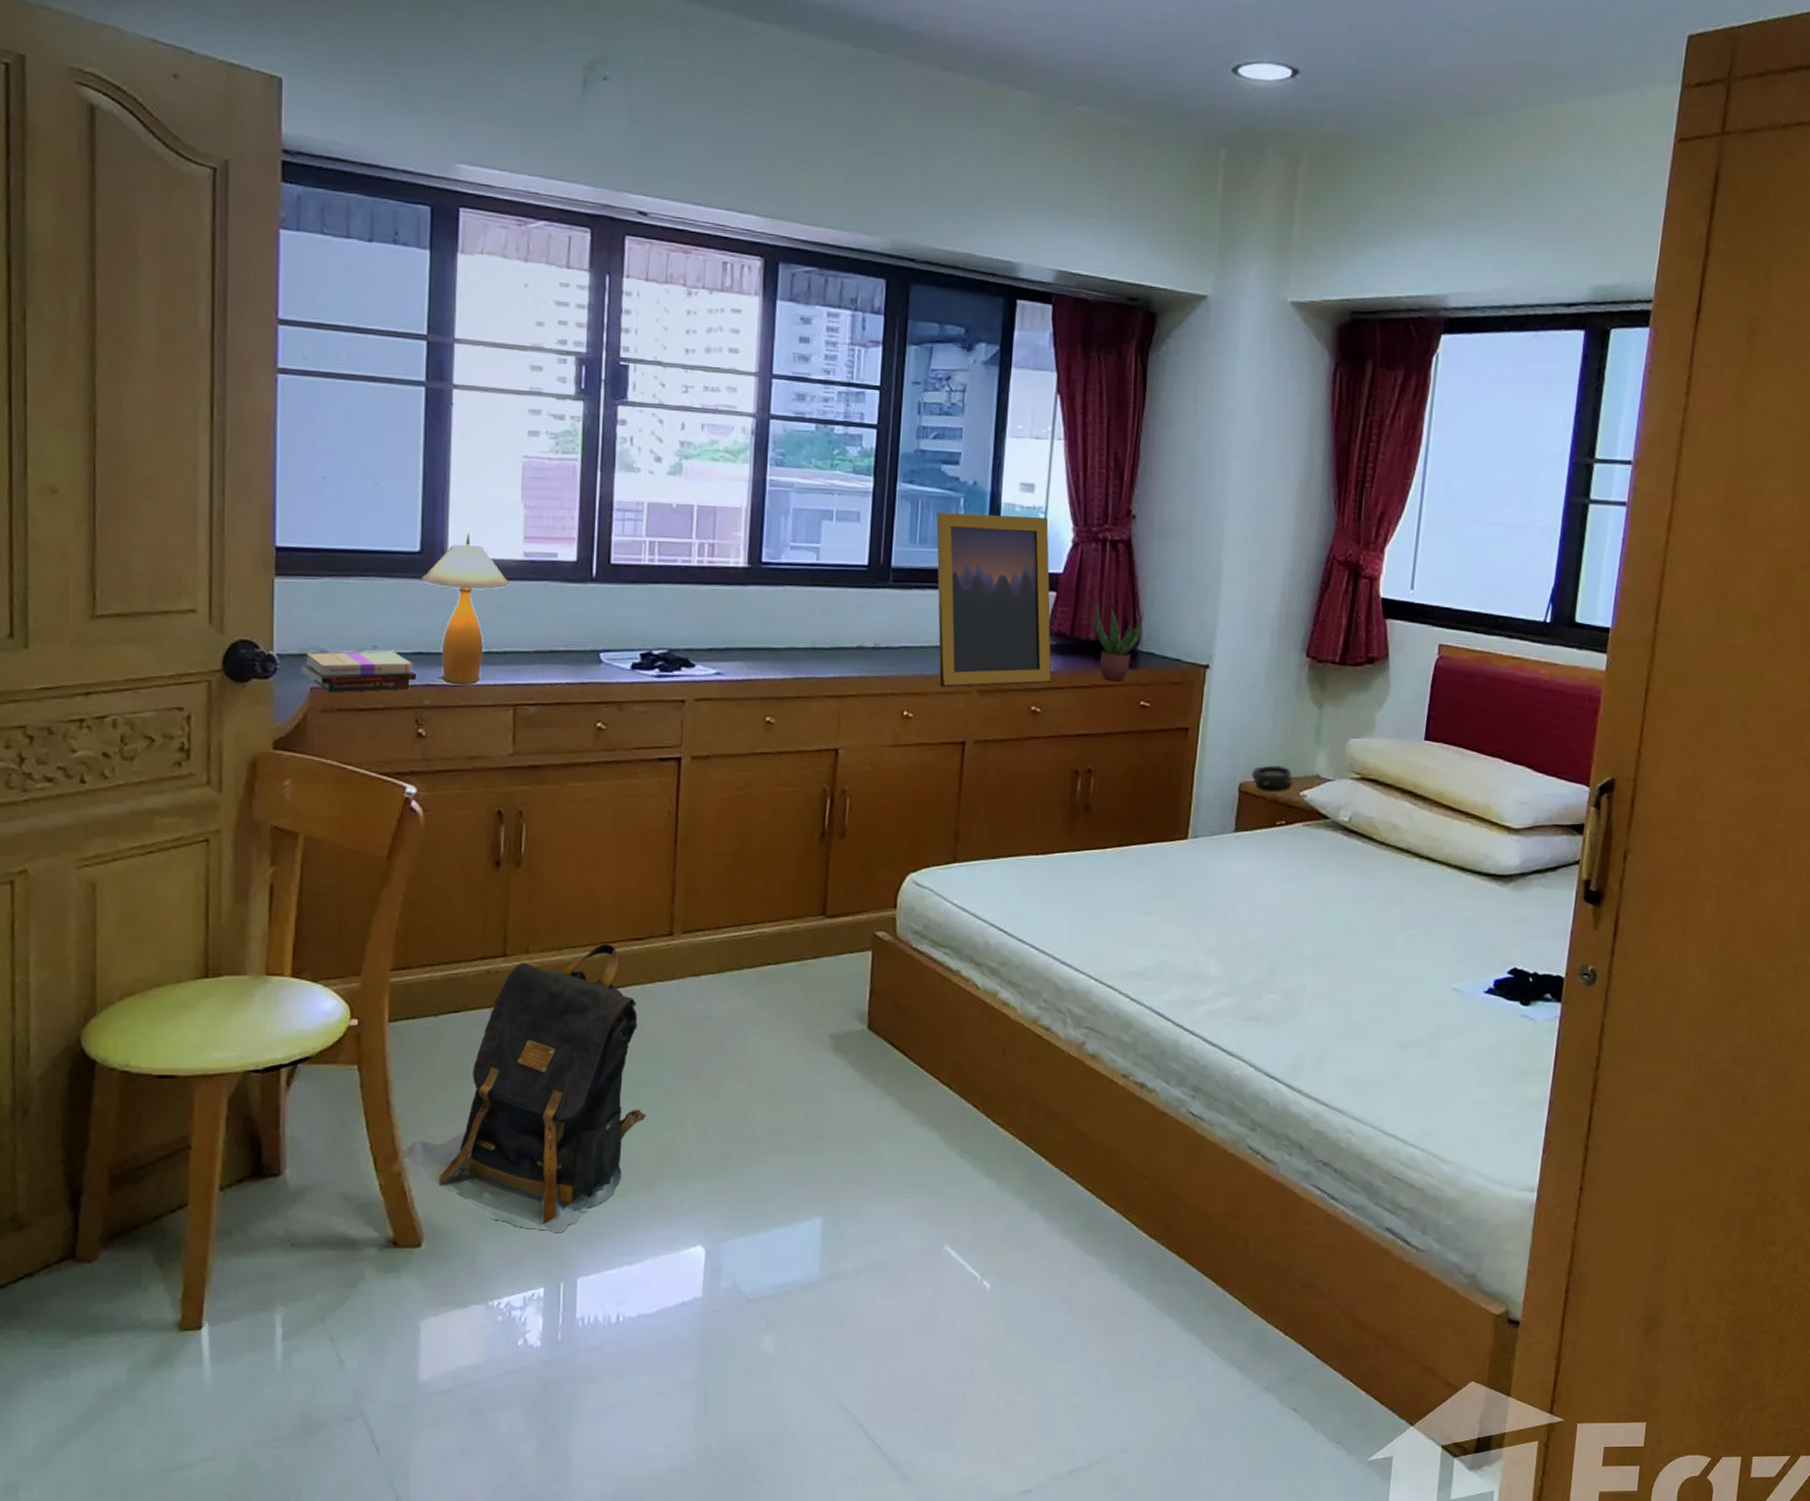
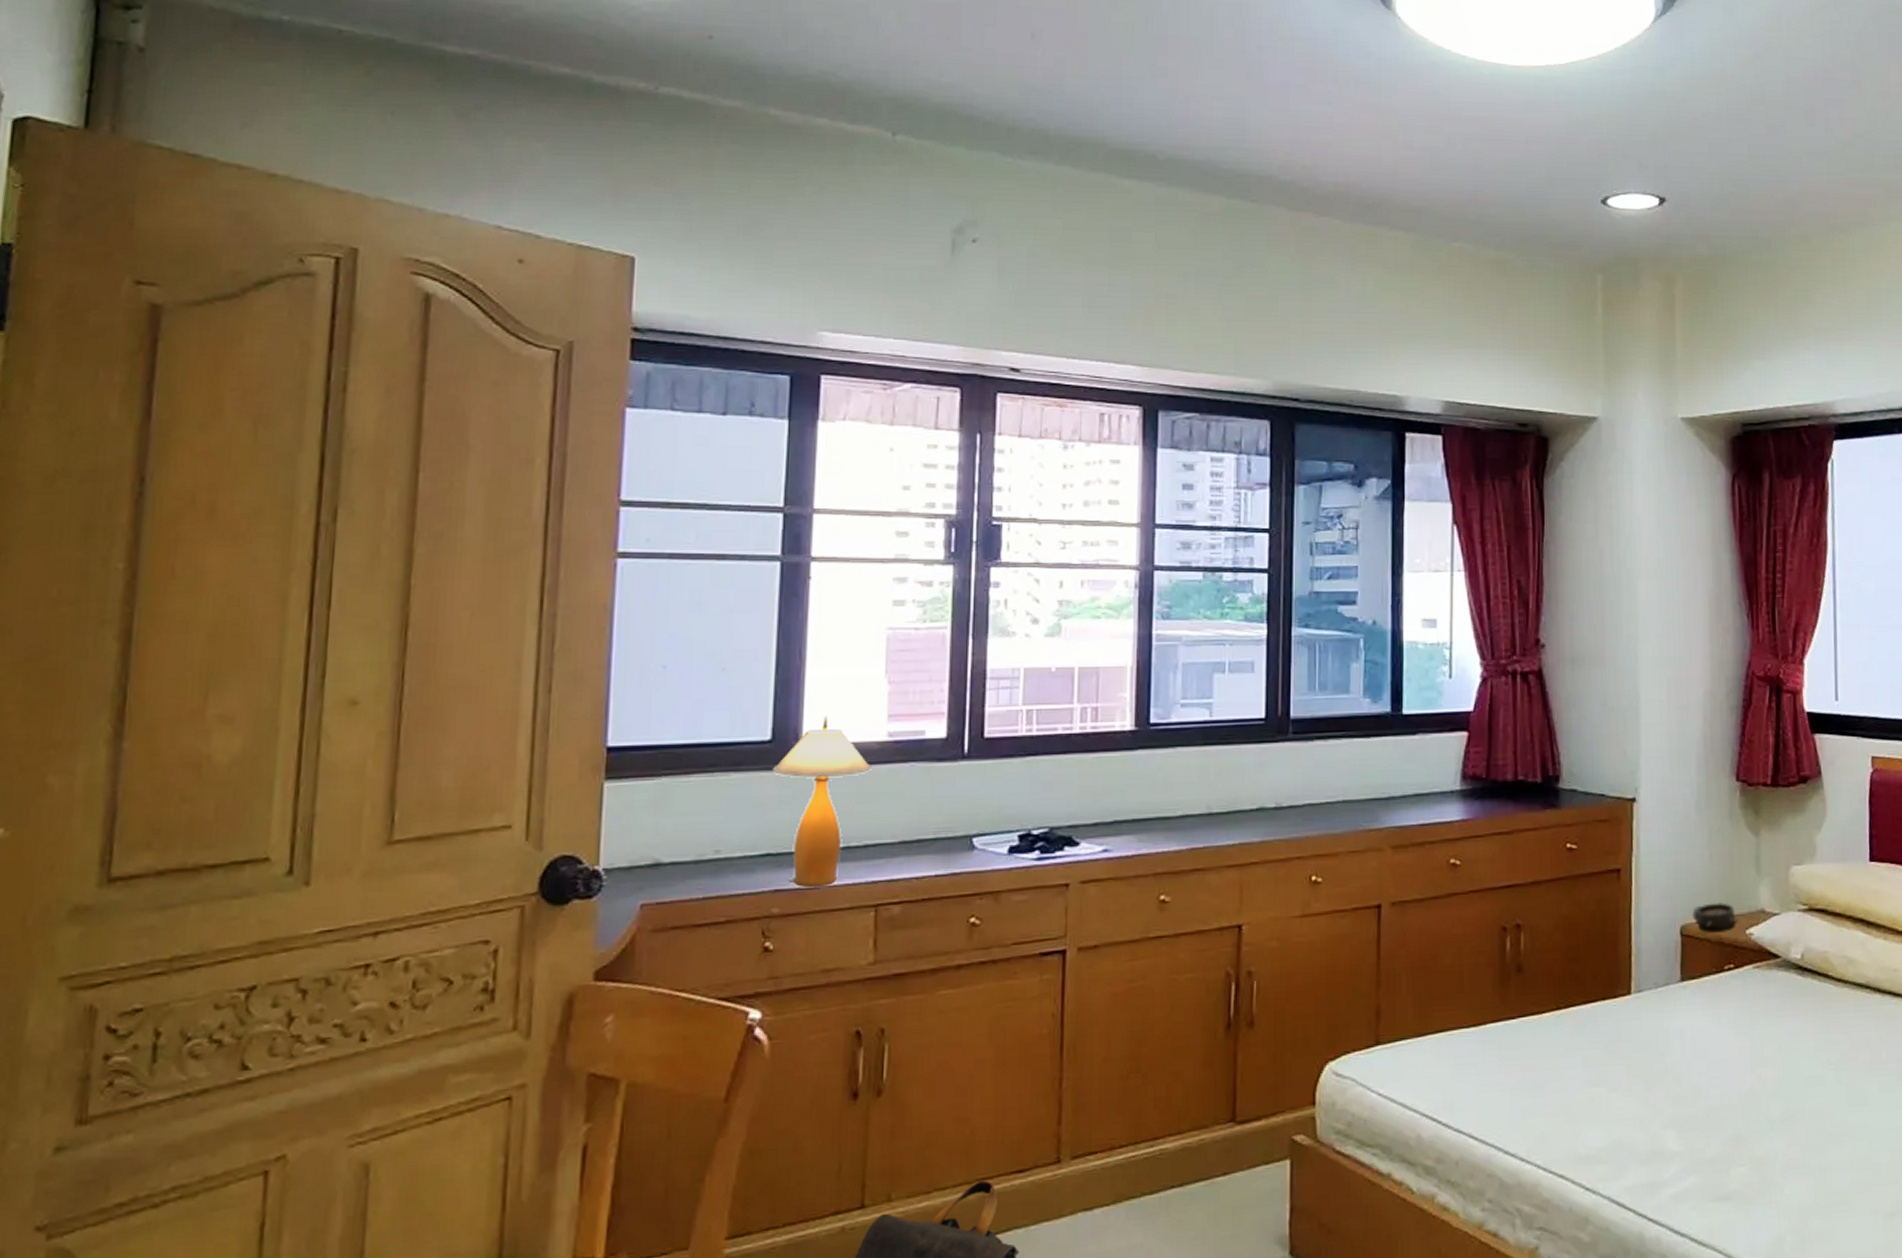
books: present [302,651,418,693] -> none [632,855,765,909]
picture frame: present [936,512,1052,687] -> none [1336,654,1470,846]
potted plant: present [1095,599,1144,680] -> none [1511,736,1562,823]

